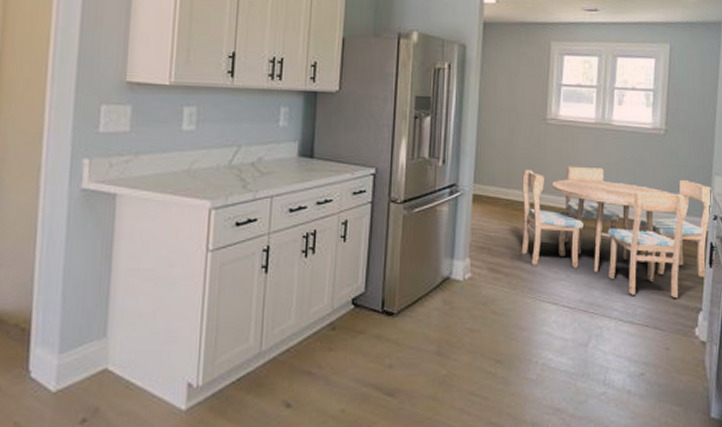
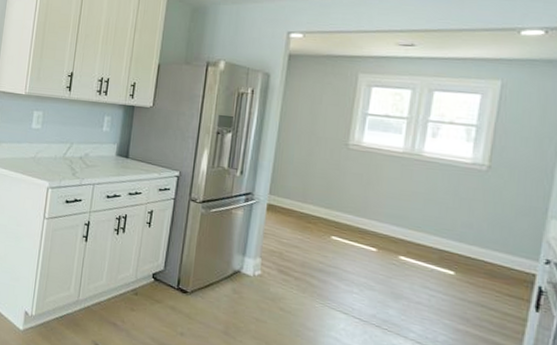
dining set: present [521,166,713,298] -> none [312,188,546,334]

